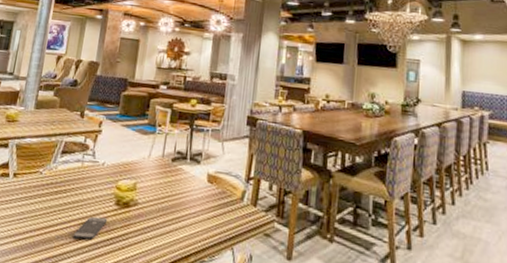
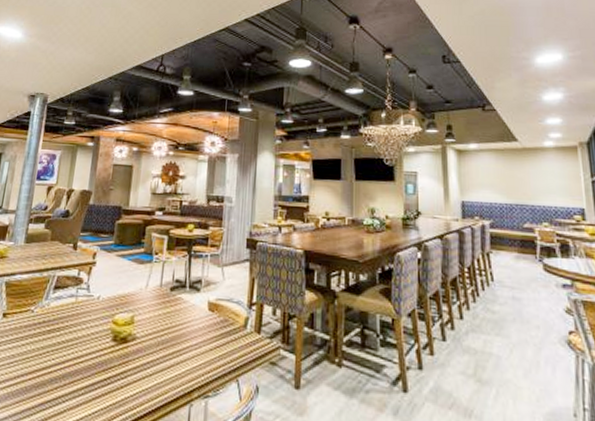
smartphone: present [73,216,108,240] -> none [68,355,105,381]

